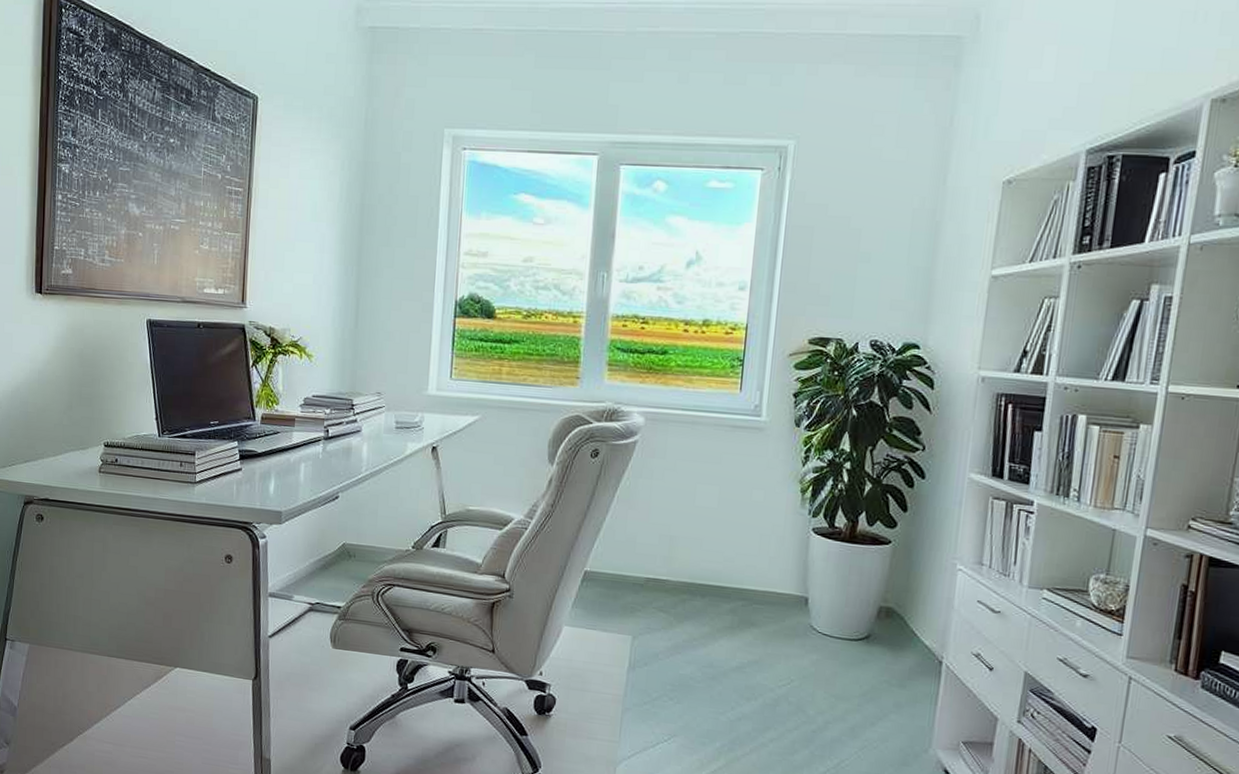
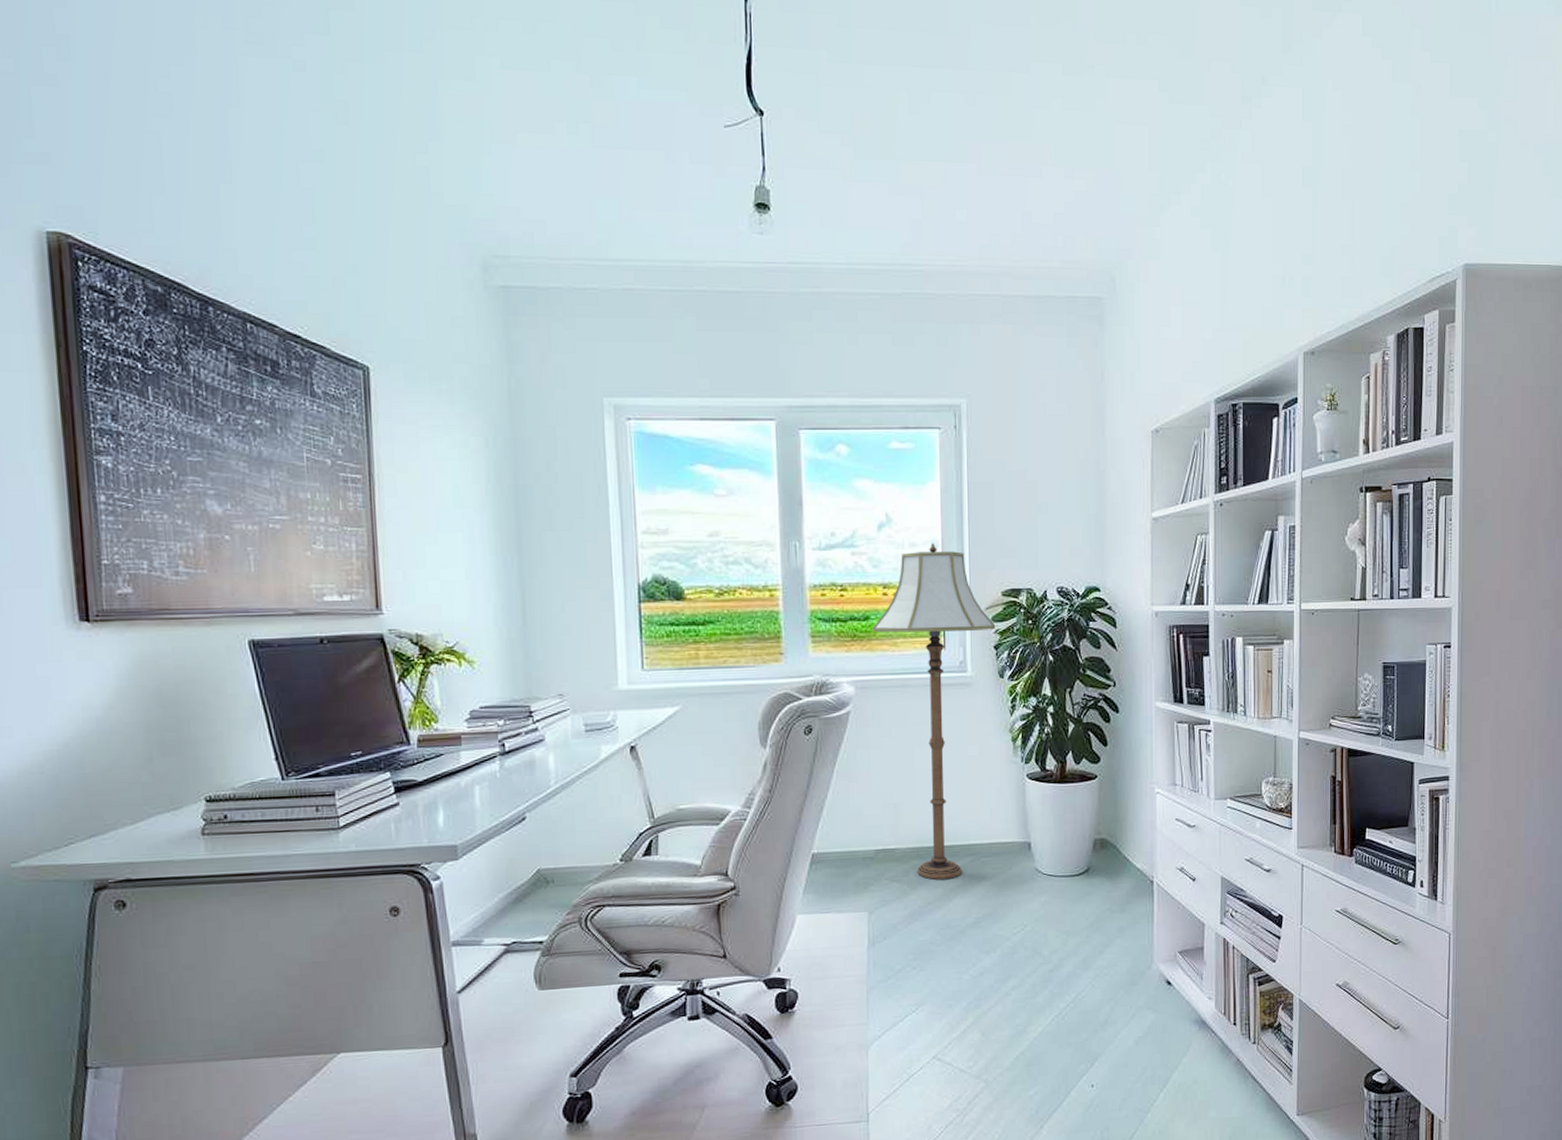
floor lamp: none [669,283,798,619] -> present [872,542,996,880]

